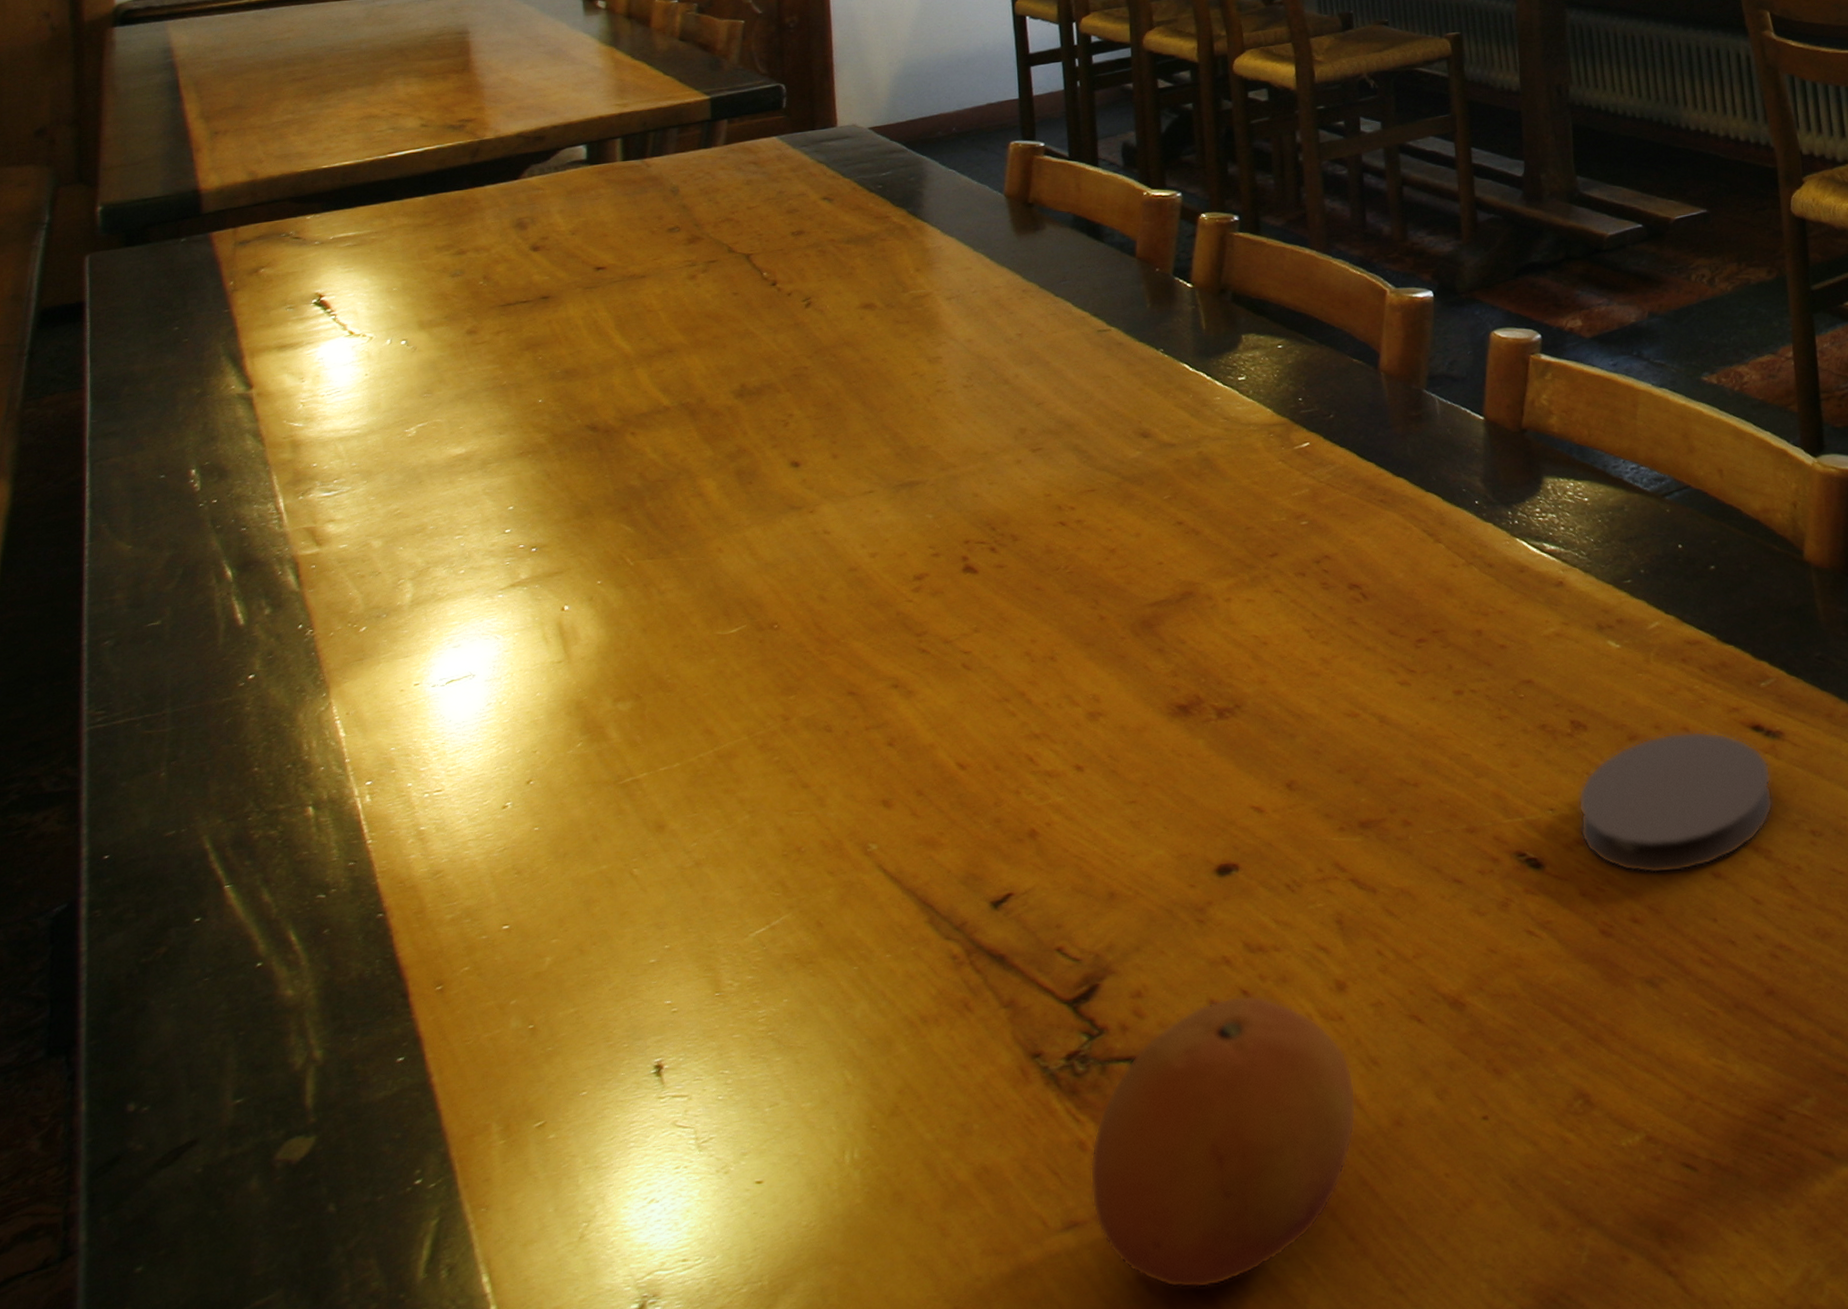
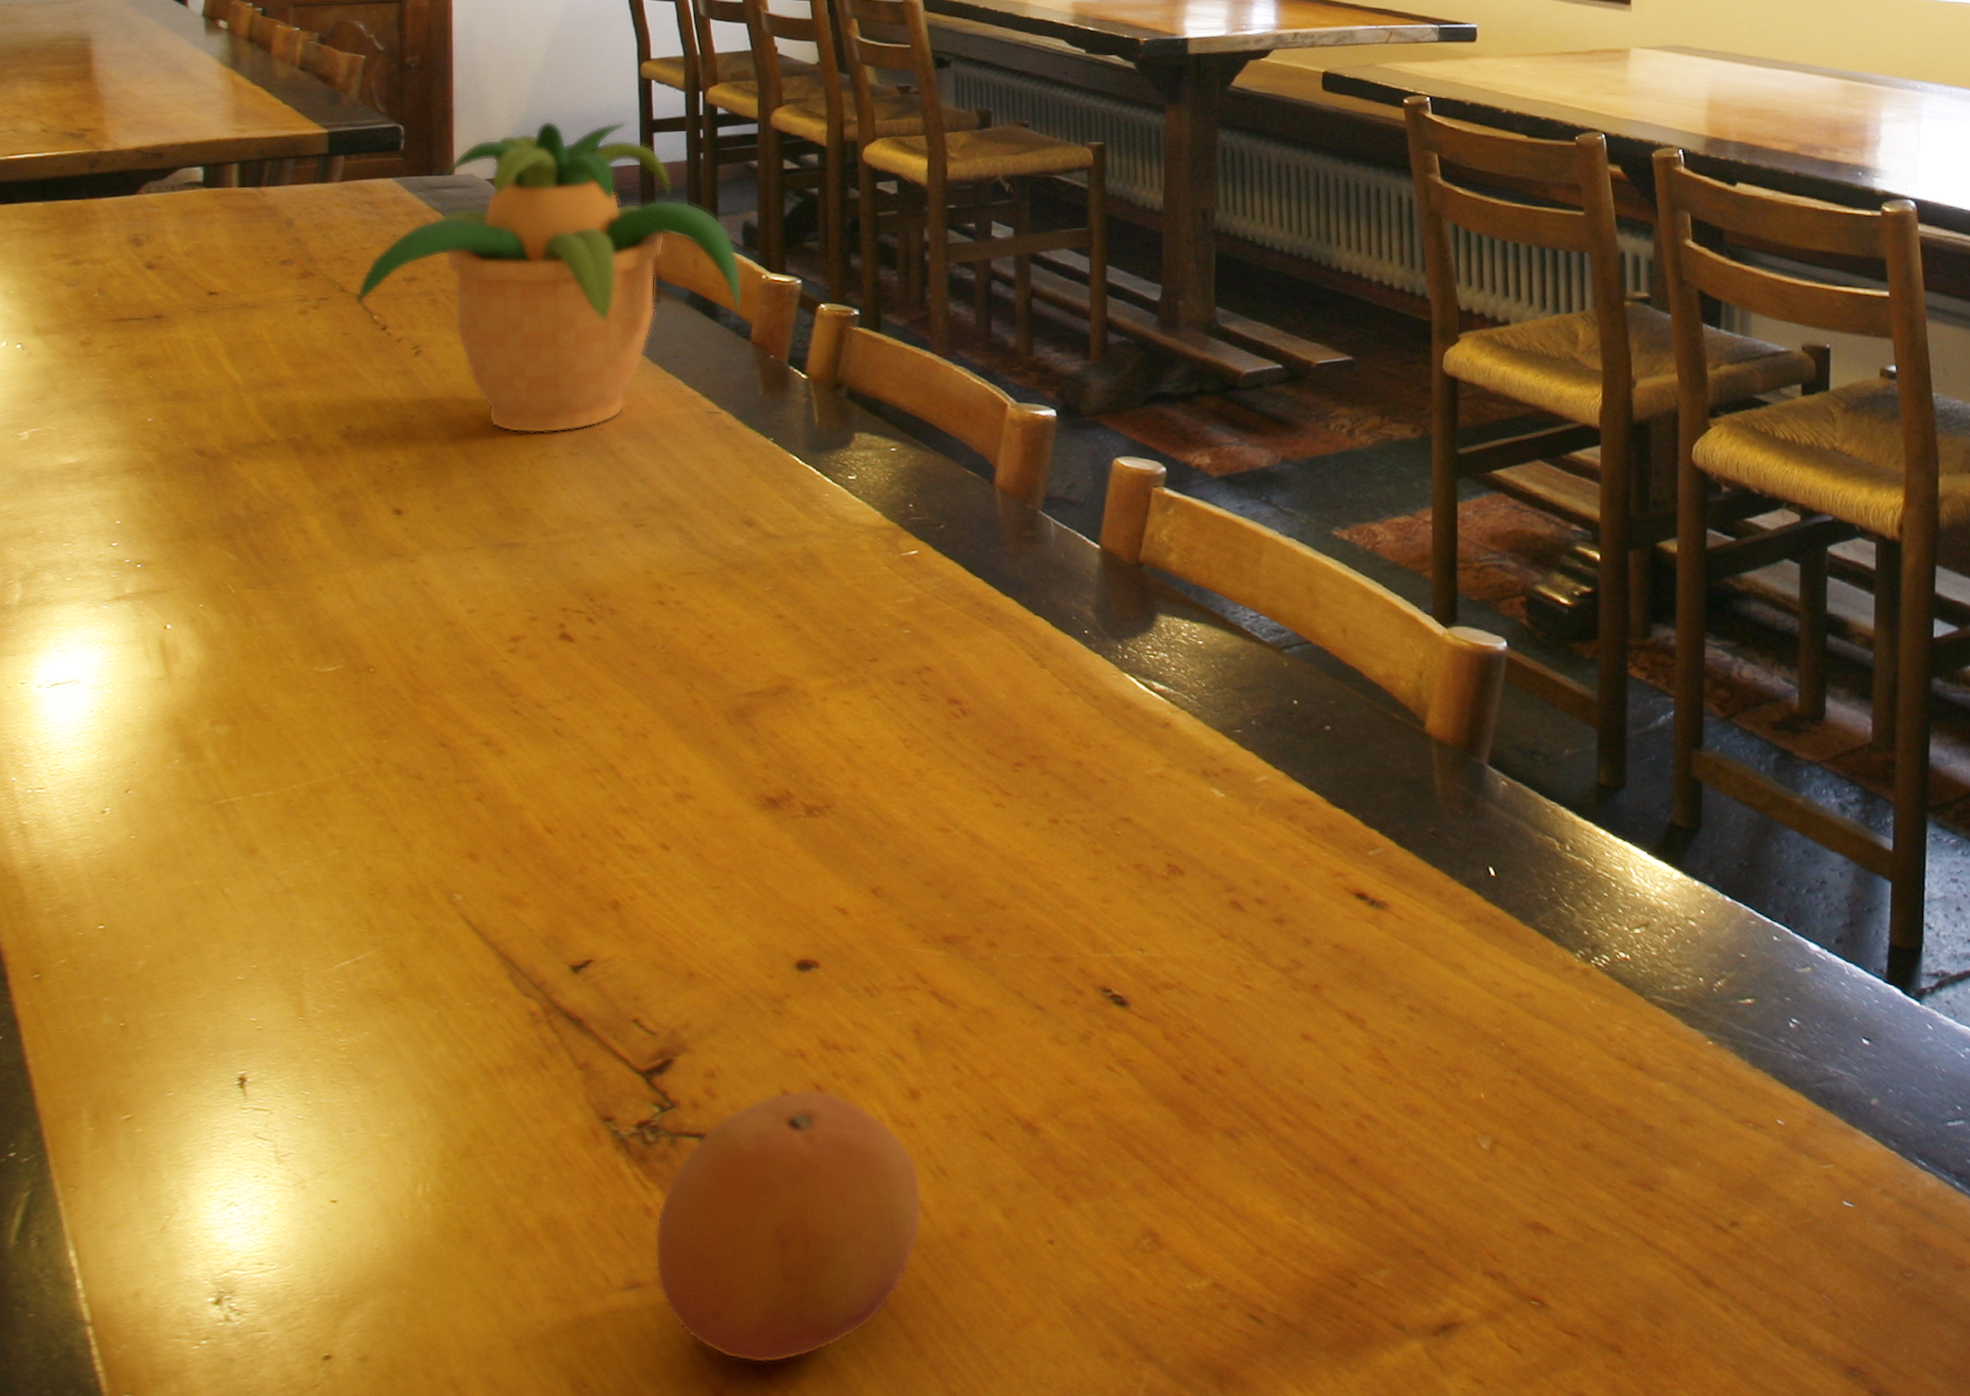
potted plant: none [745,58,1126,373] -> present [356,120,743,434]
coaster: present [1578,731,1774,874] -> none [1168,890,1372,1029]

